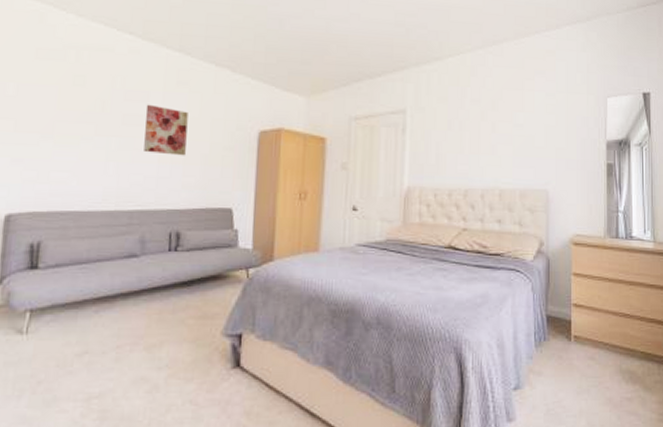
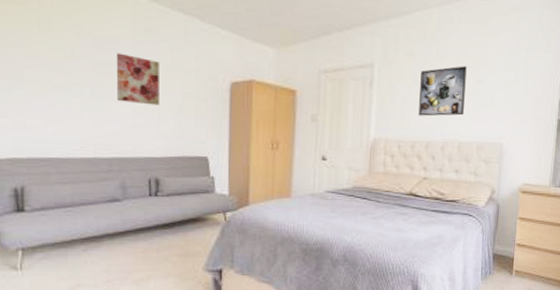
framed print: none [455,110,504,163] -> present [418,66,467,117]

